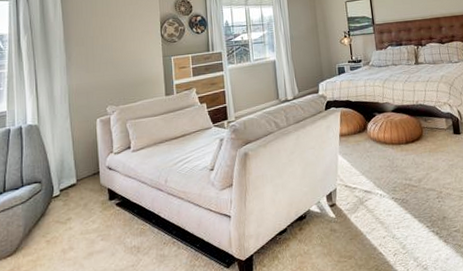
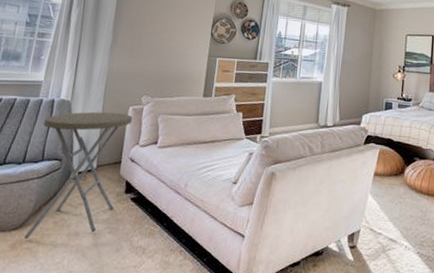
side table: none [16,126,103,263] -> present [24,111,133,239]

